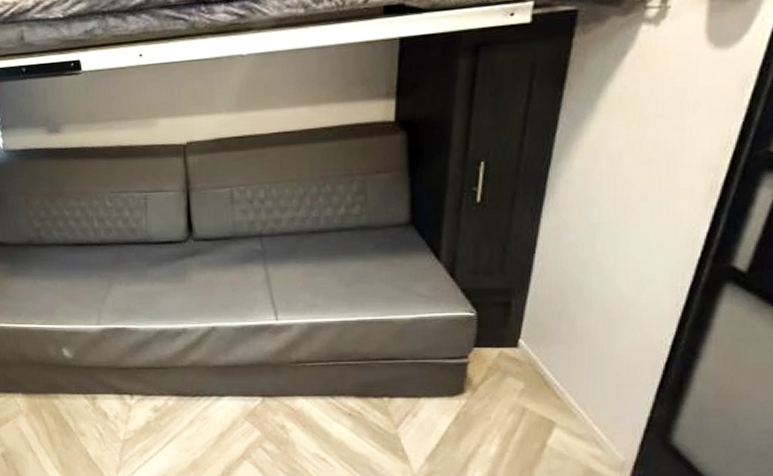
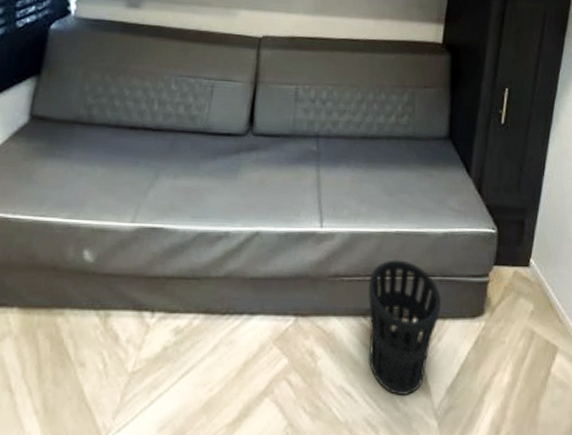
wastebasket: none [332,346,414,462] -> present [368,259,441,395]

